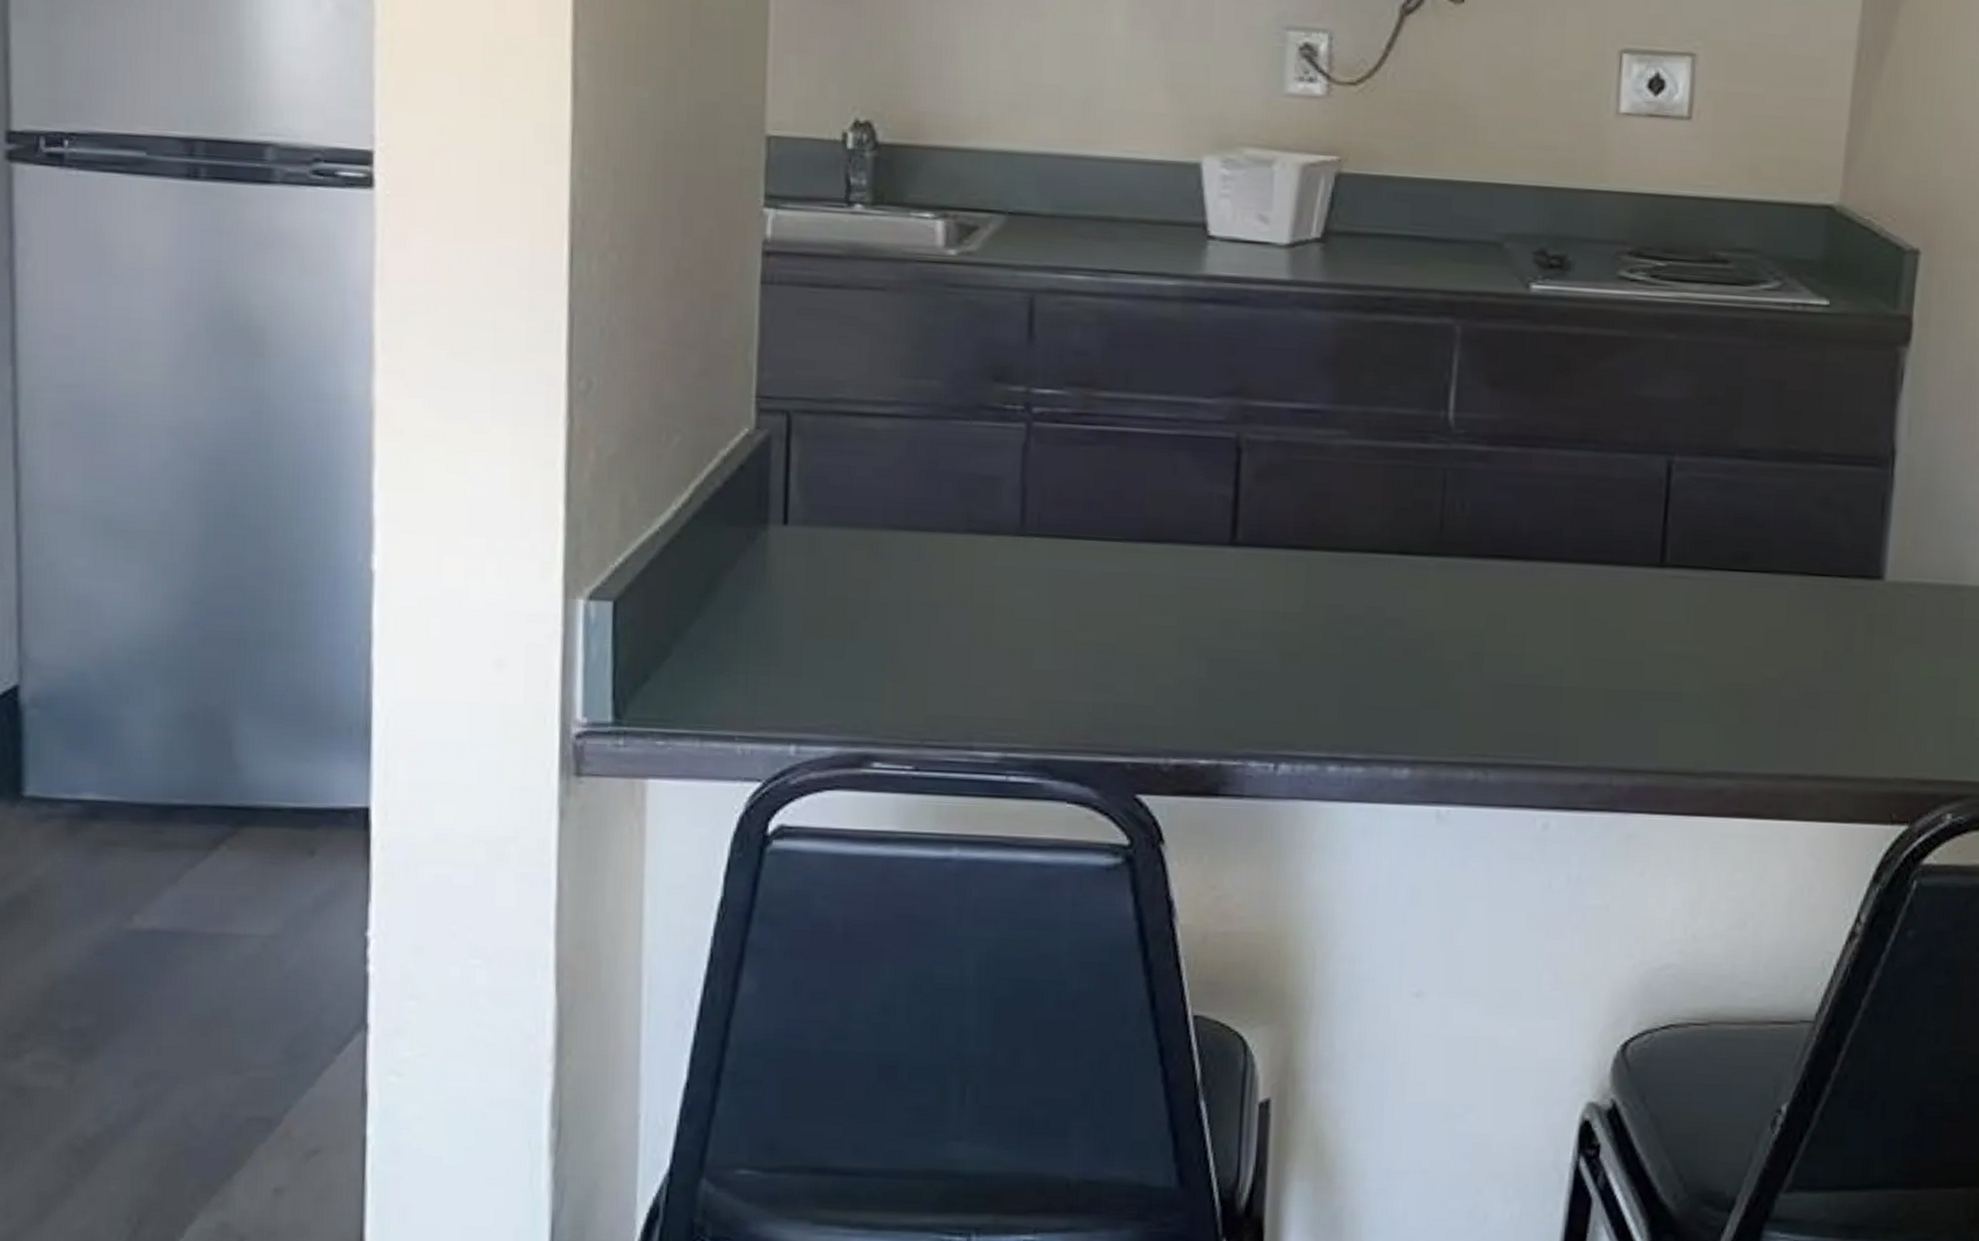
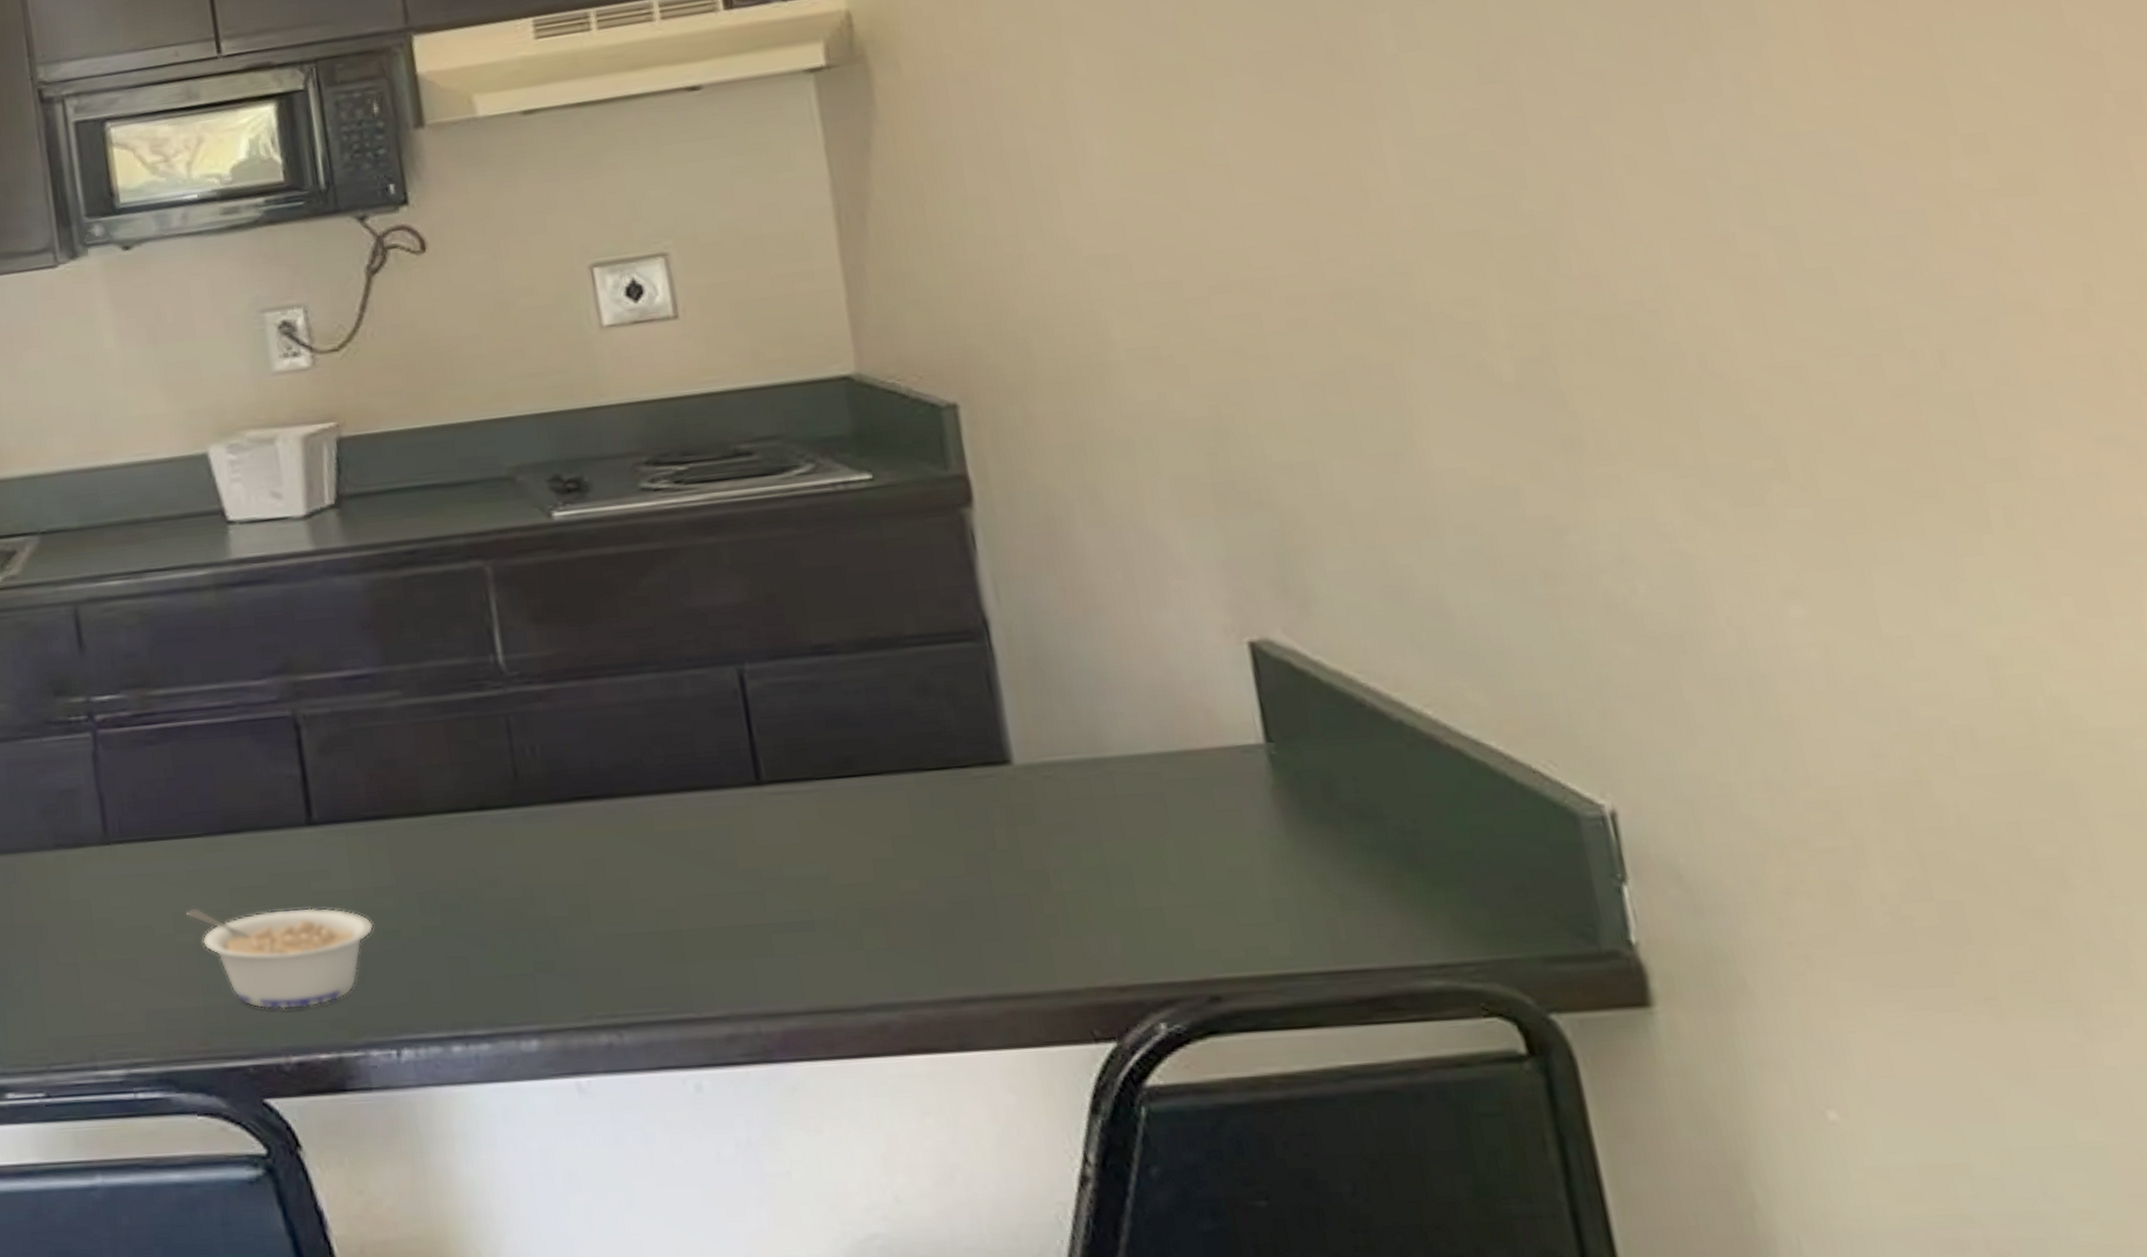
legume: none [1092,608,1276,715] -> present [187,907,374,1010]

